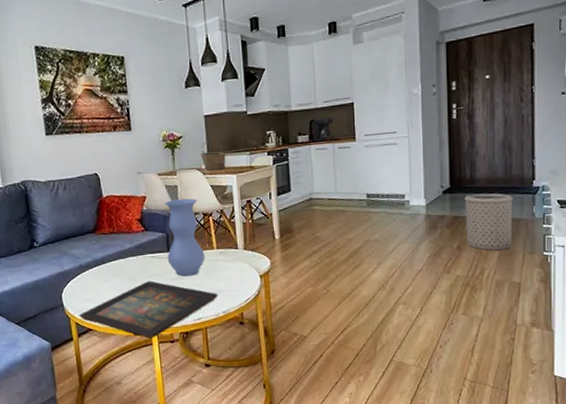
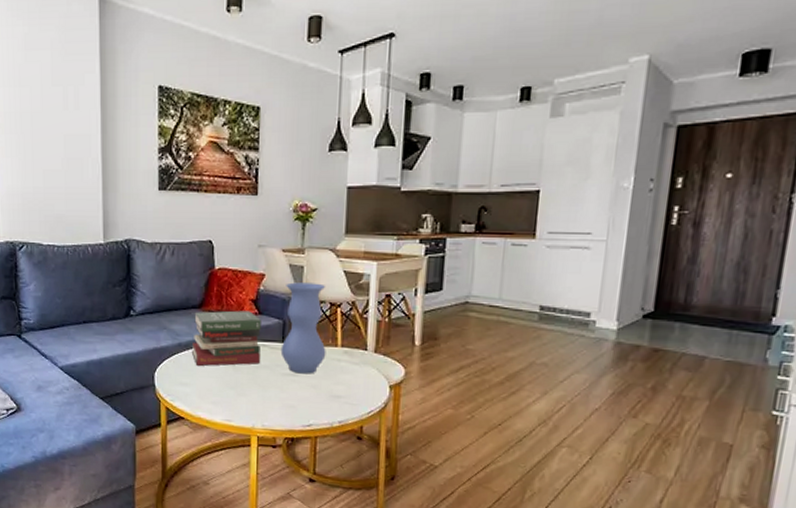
icon panel: present [79,281,218,339] -> none [171,372,336,440]
books: none [90,229,151,282] -> present [192,310,261,366]
basket: present [201,141,226,171] -> none [336,218,368,255]
coffee maker: present [312,117,335,142] -> none [480,206,511,235]
laundry basket: present [464,193,514,251] -> none [665,323,742,401]

